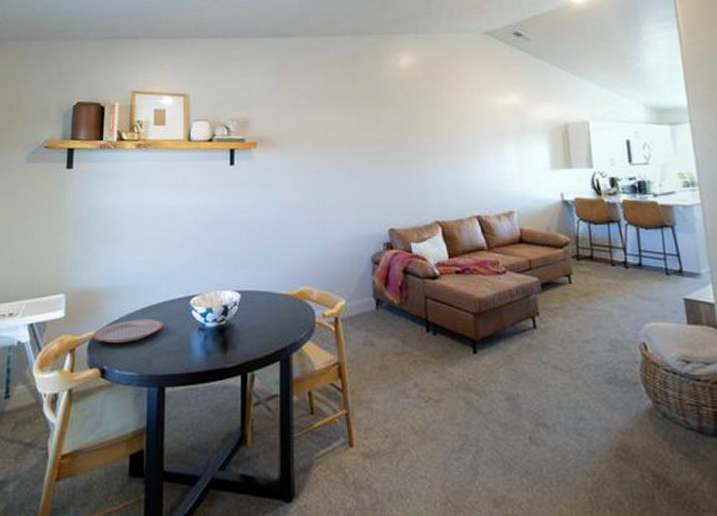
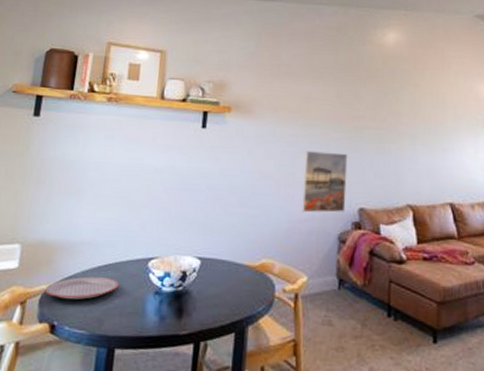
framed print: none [332,177,376,238] -> present [302,151,348,213]

